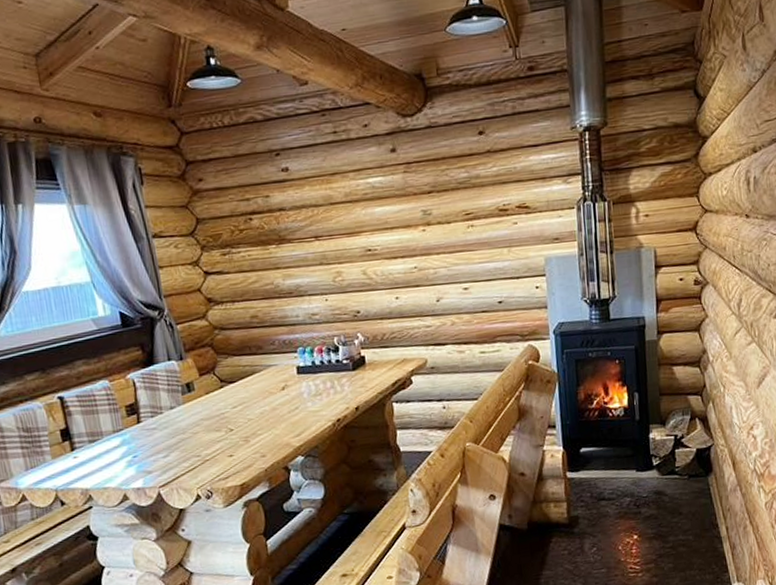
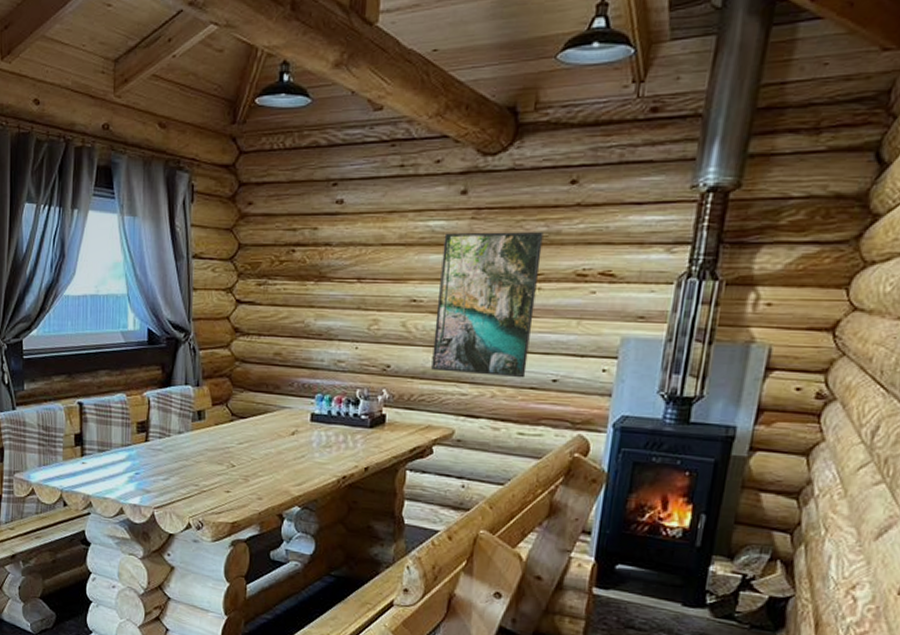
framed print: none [384,178,476,310] -> present [431,232,544,378]

